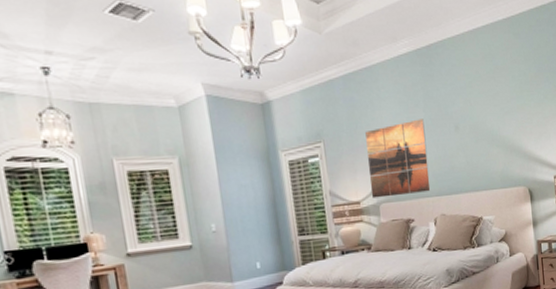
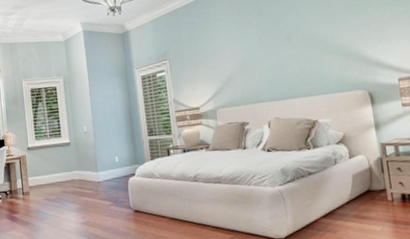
wall art: present [365,119,431,198] -> none [204,34,264,105]

